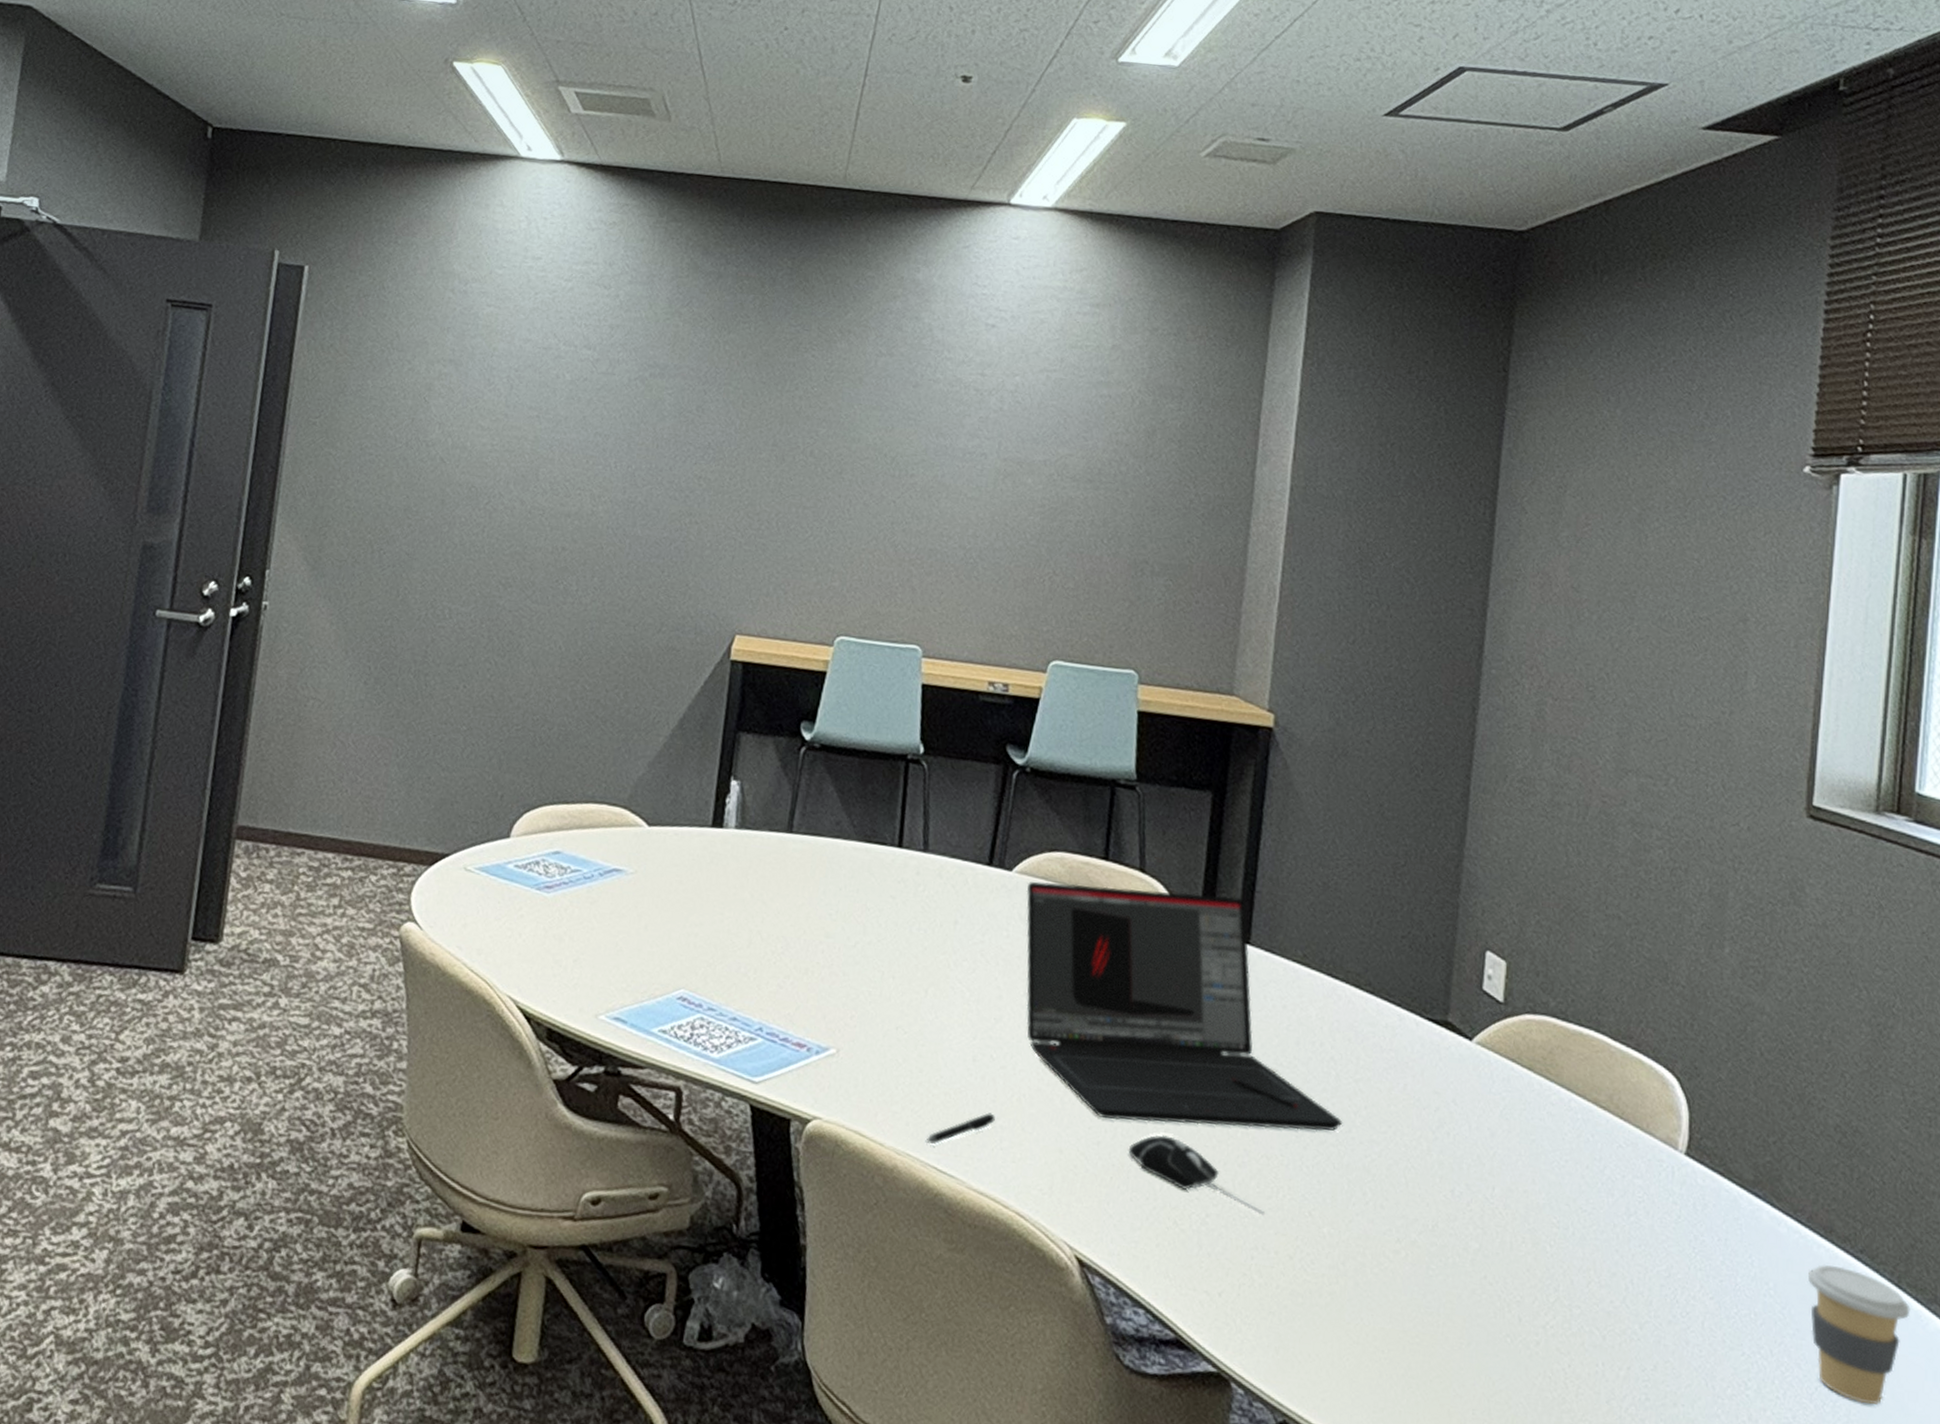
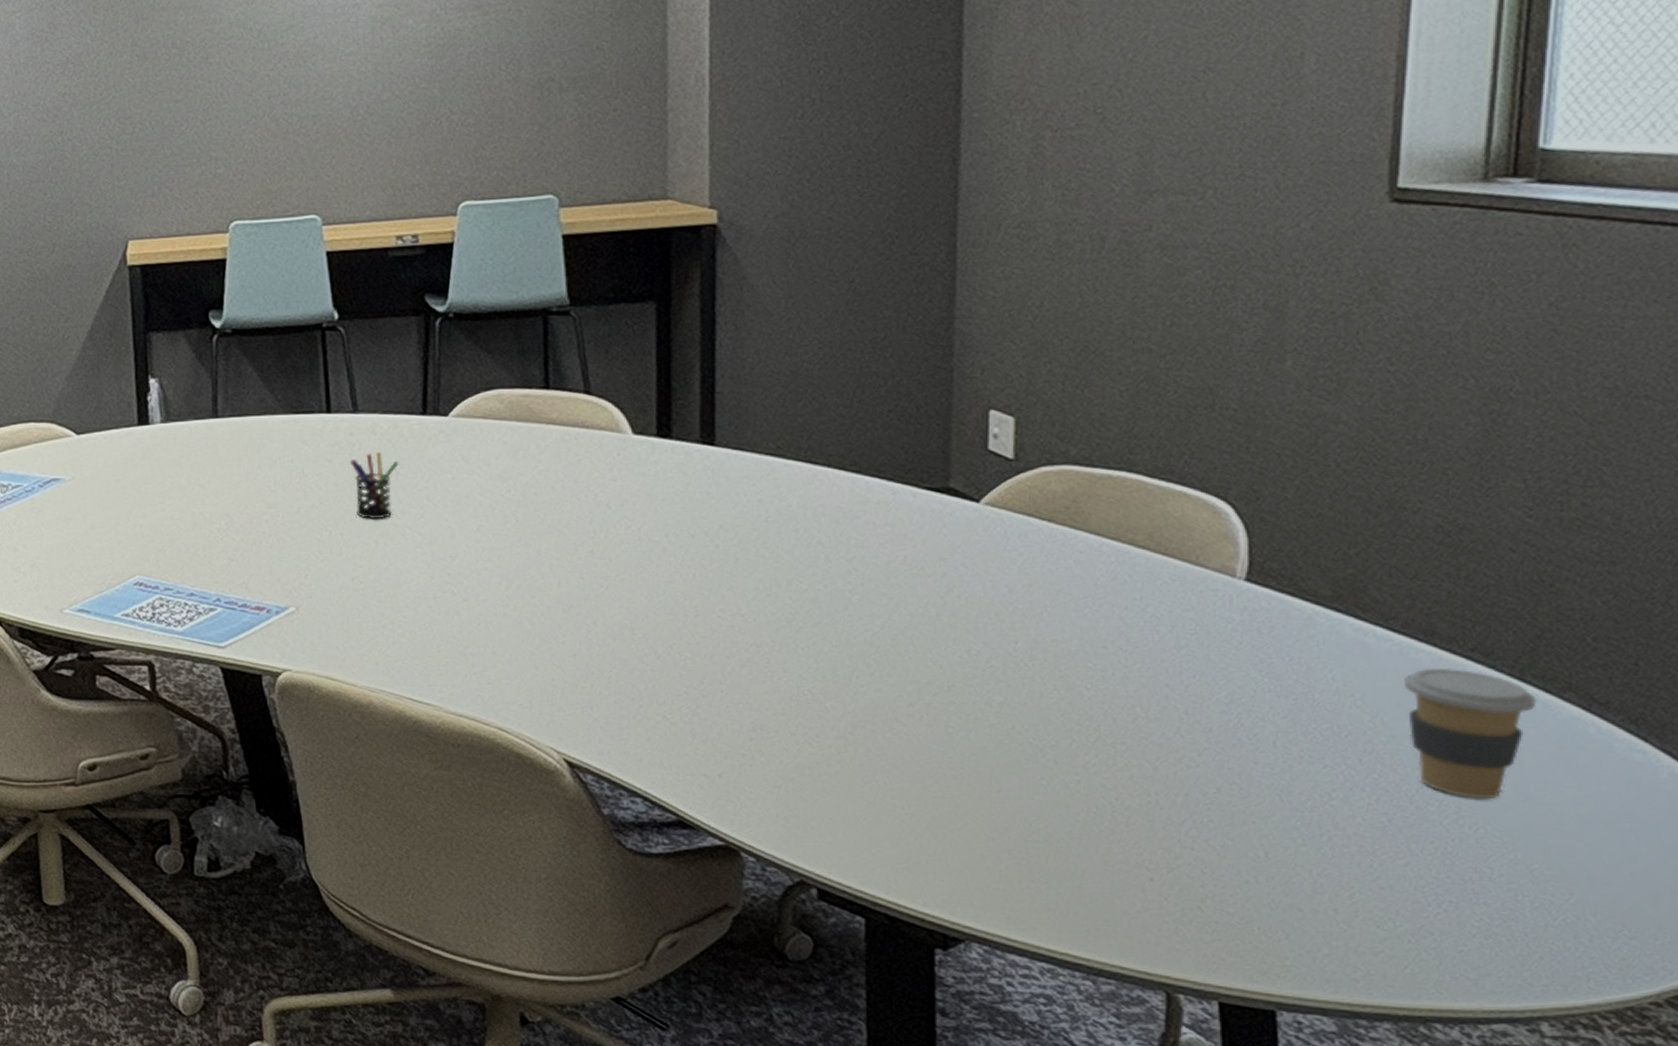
pen holder: none [911,896,959,968] -> present [350,452,399,519]
pen: present [925,1113,995,1145] -> none [397,643,464,679]
laptop: present [1026,881,1343,1131] -> none [466,401,838,633]
computer mouse: present [1128,1135,1266,1216] -> none [606,639,761,700]

